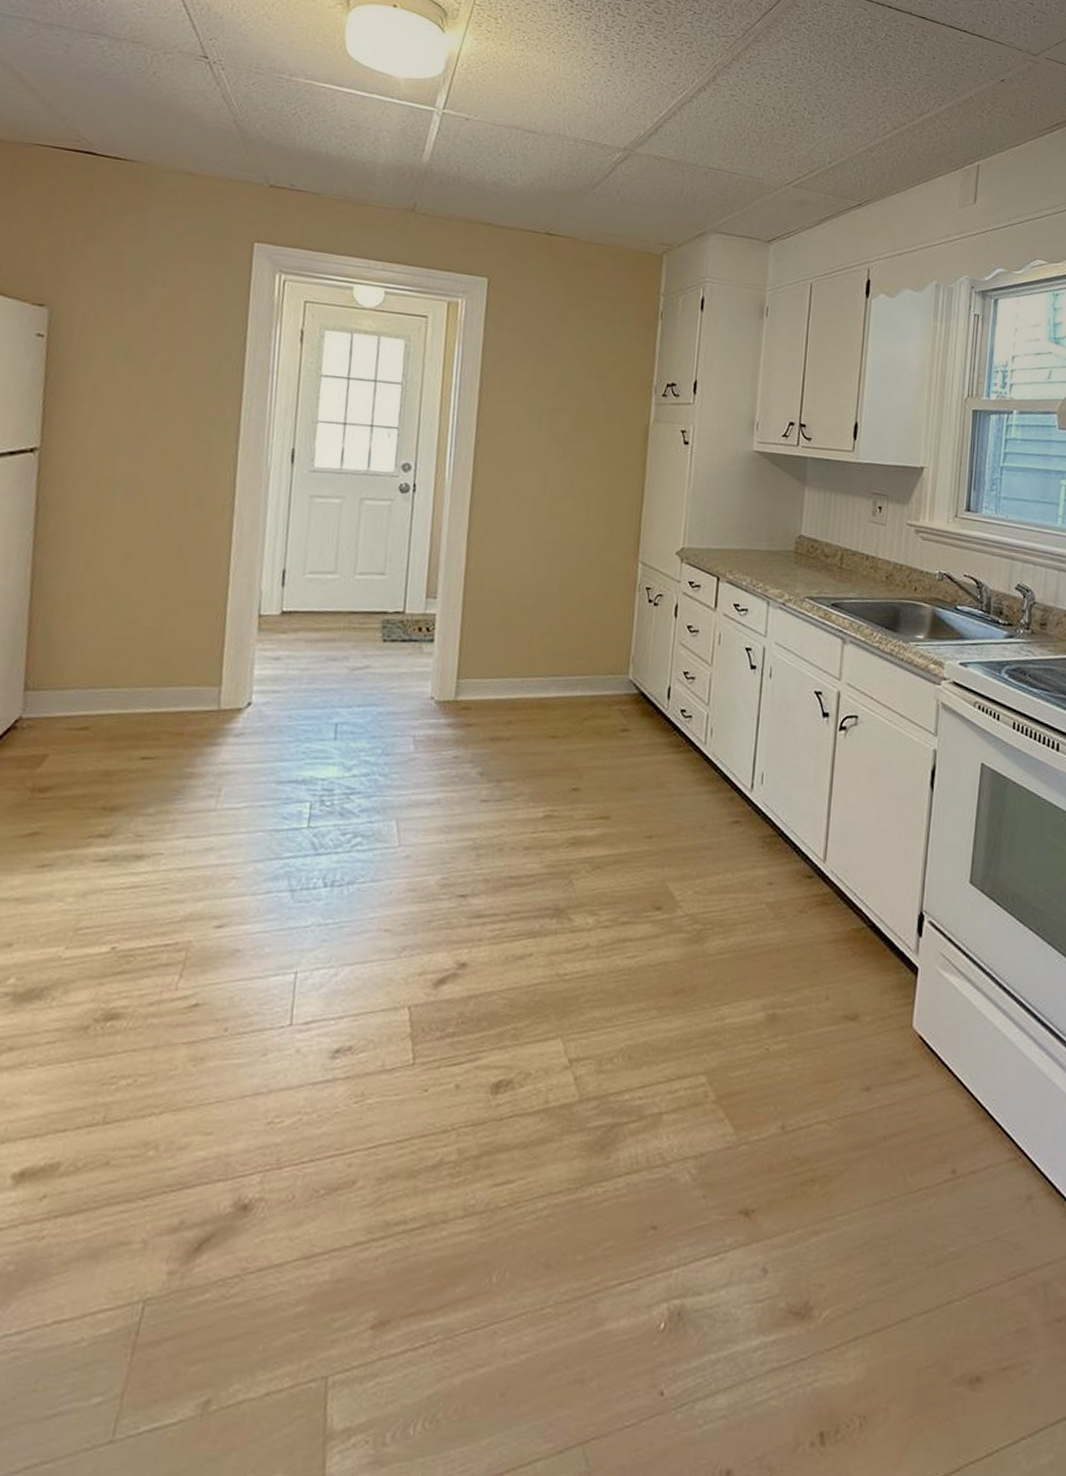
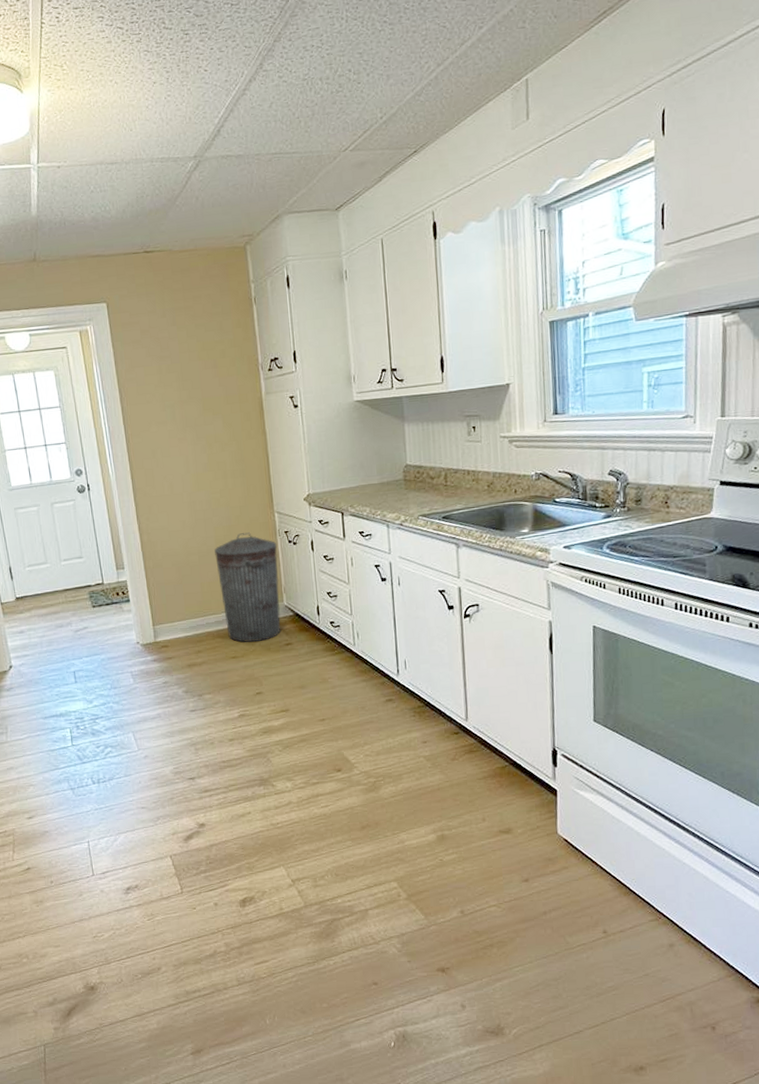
trash can: none [551,580,635,721] -> present [214,532,281,642]

